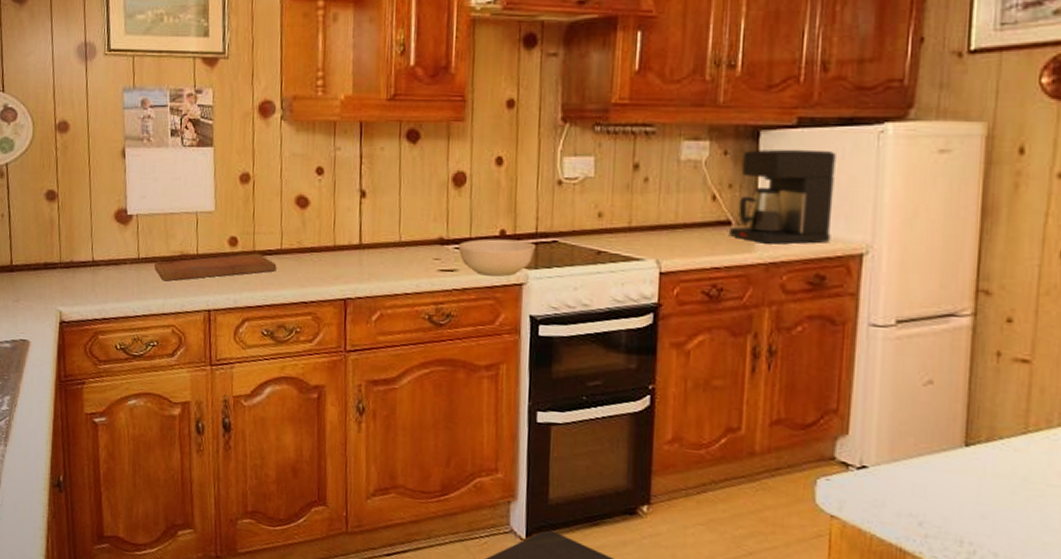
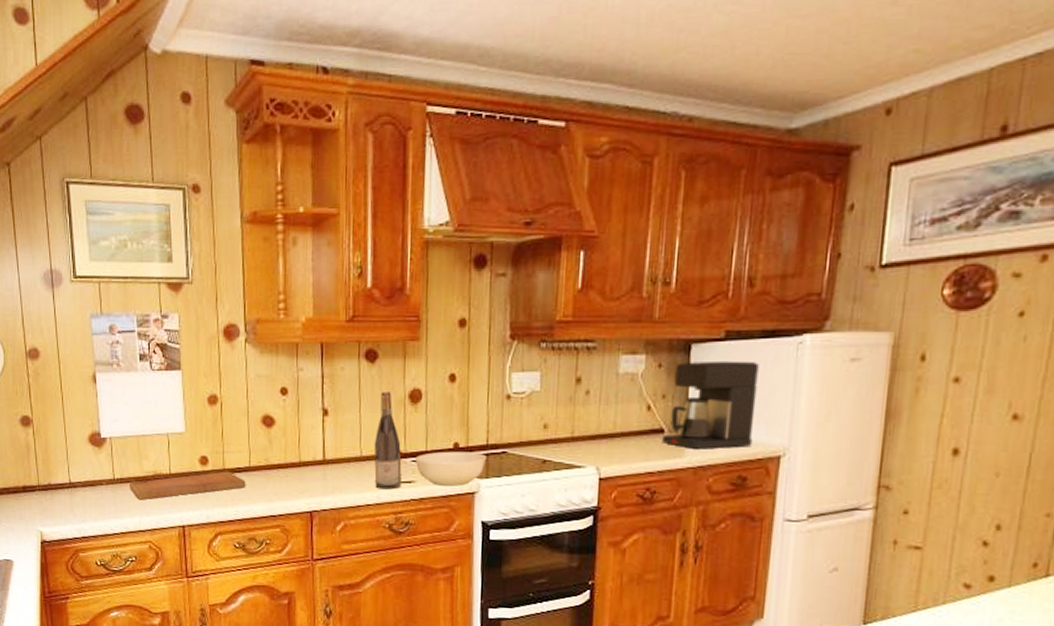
wine bottle: none [413,174,444,278] -> present [373,392,402,490]

